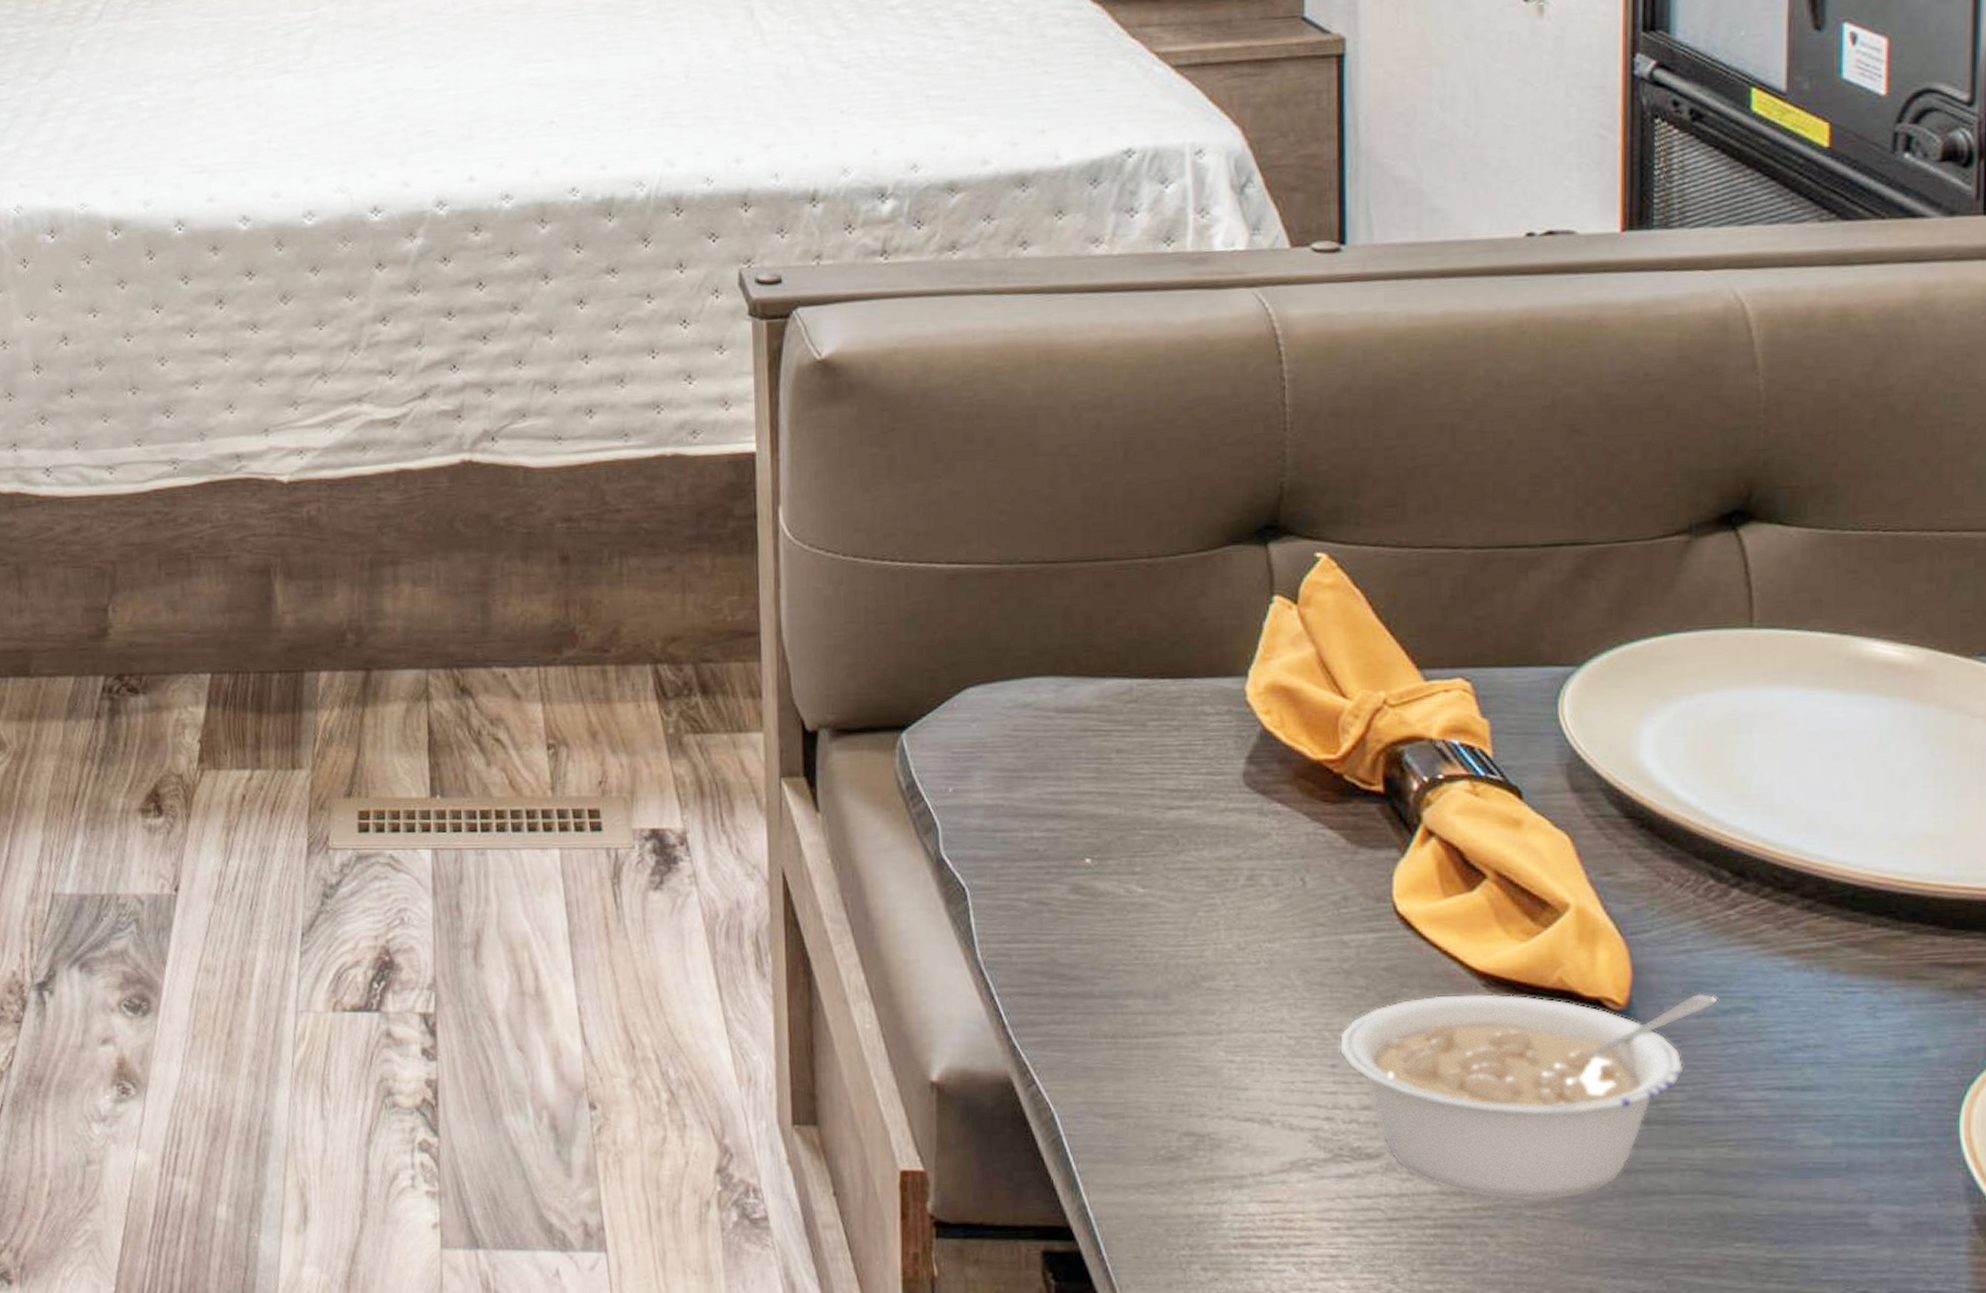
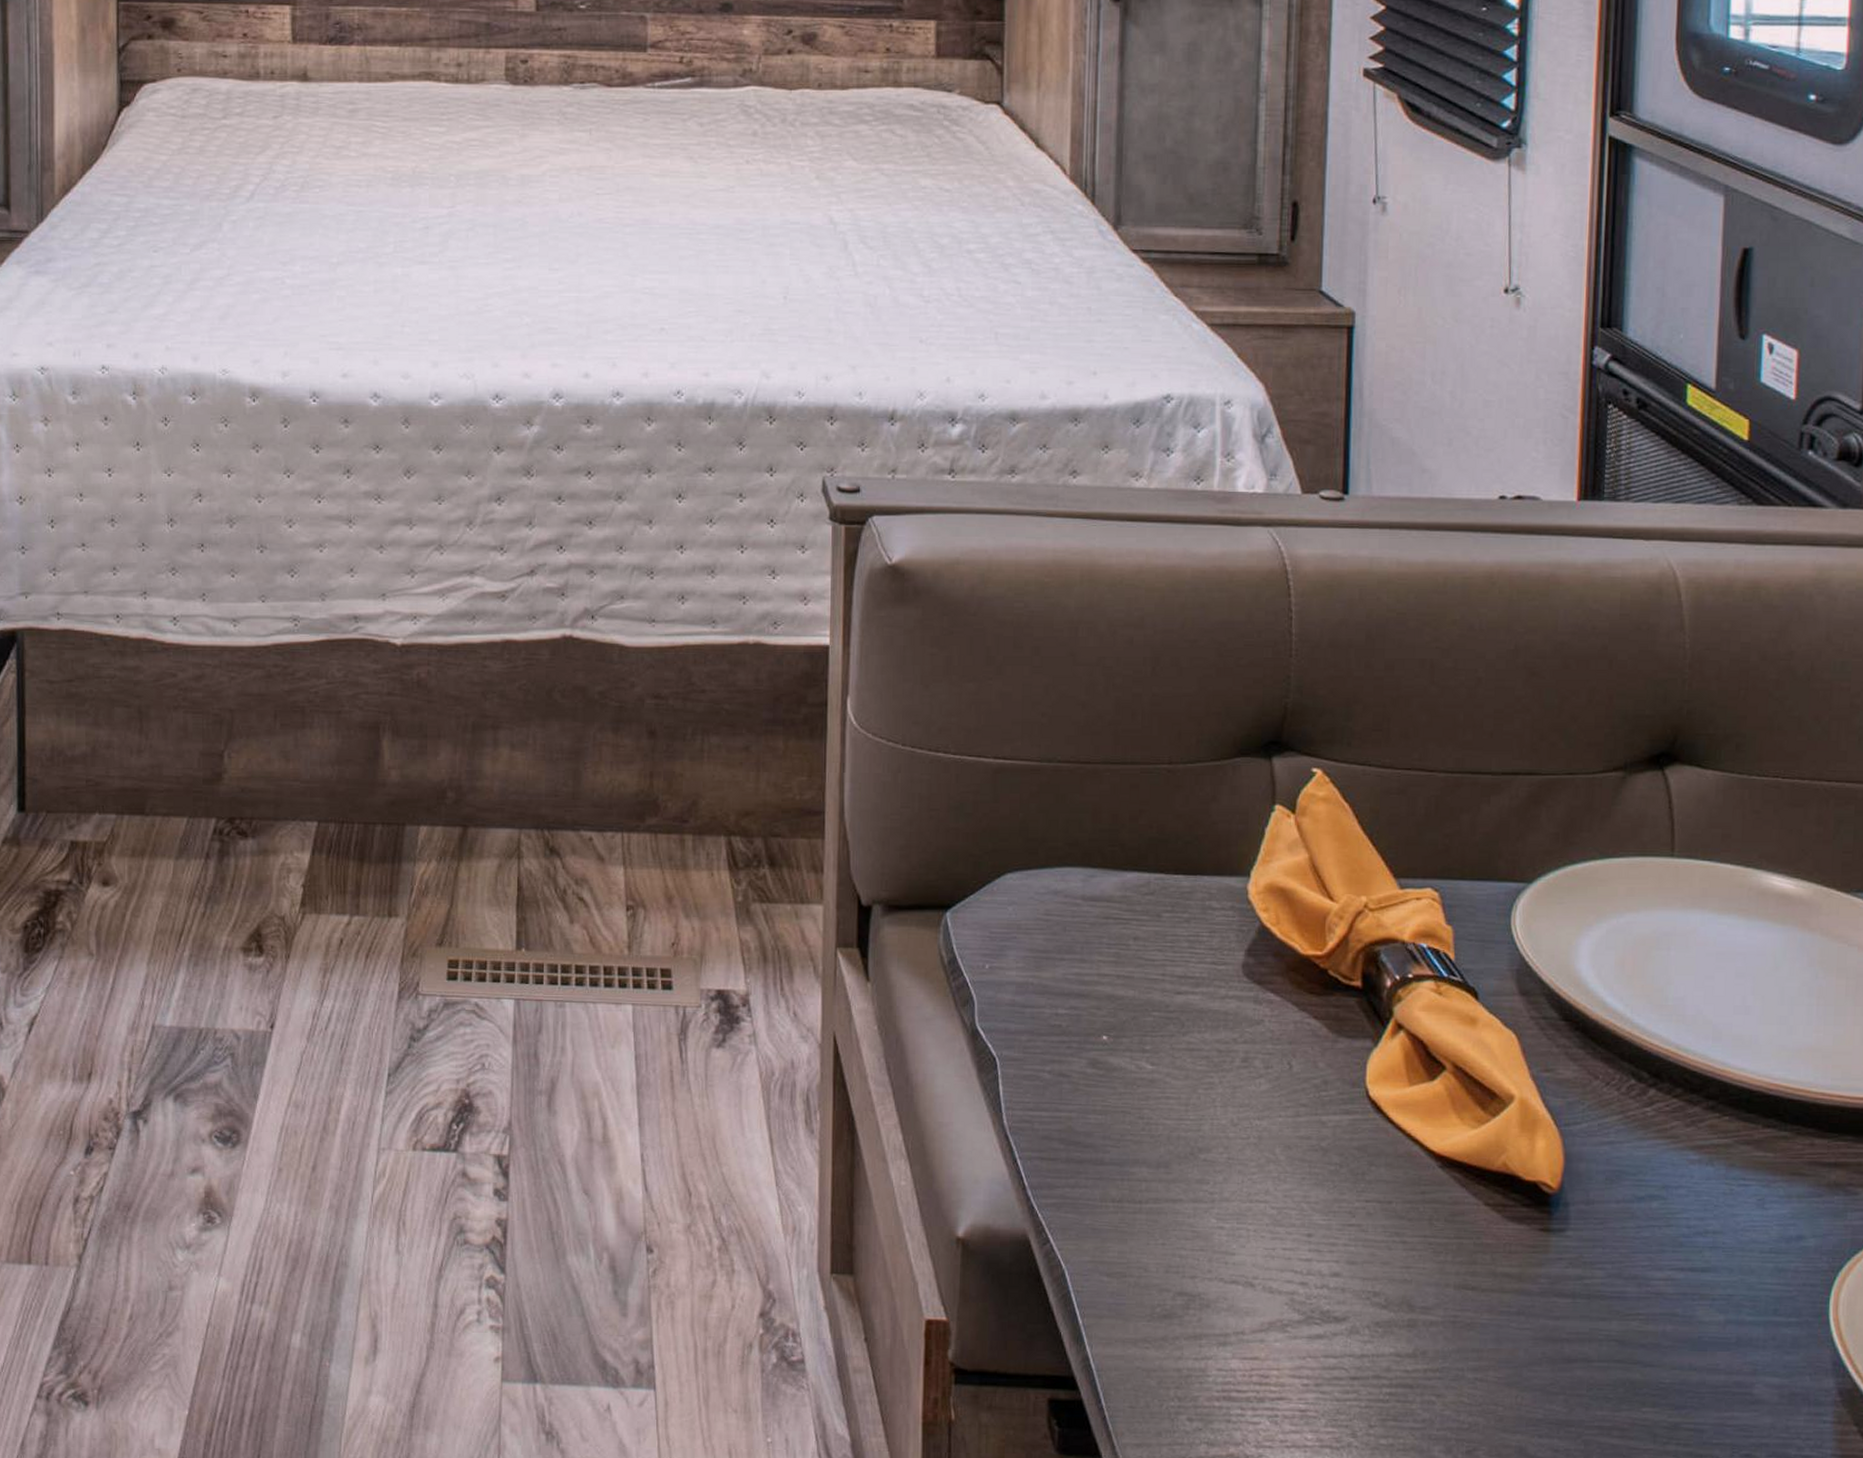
legume: present [1340,993,1718,1201] -> none [1315,1174,1635,1364]

